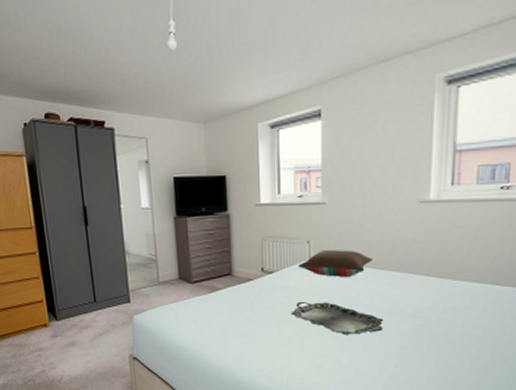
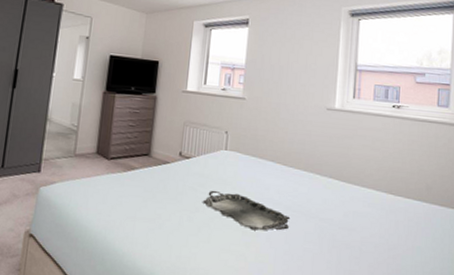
pillow: present [298,250,372,277] -> none [214,142,283,171]

